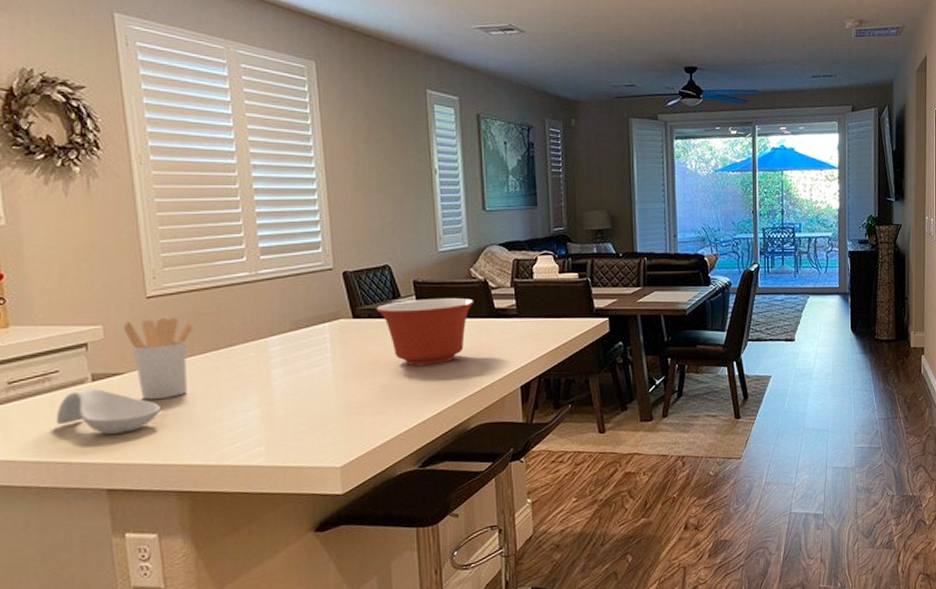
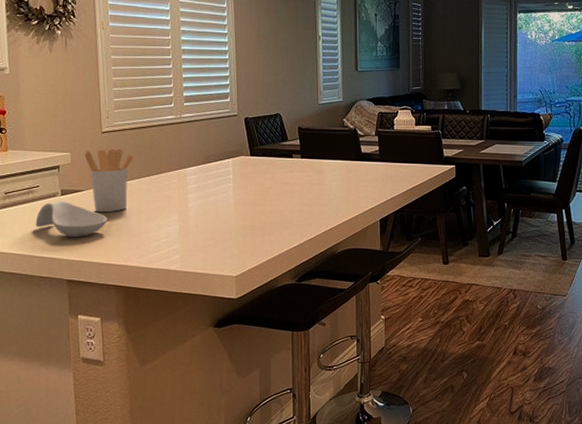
mixing bowl: present [376,298,474,365] -> none [268,143,346,197]

